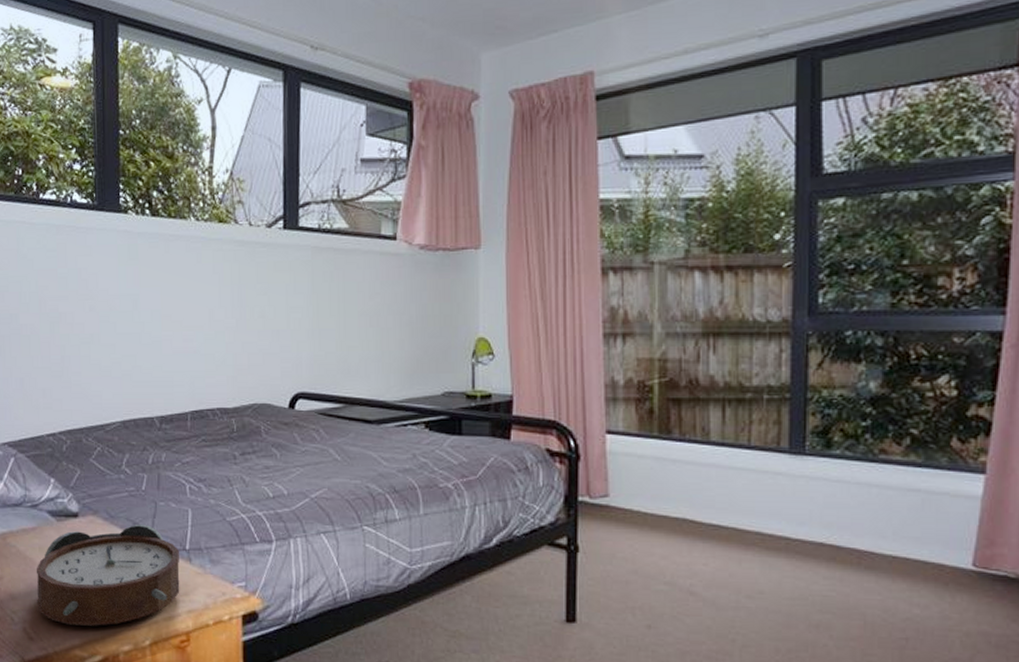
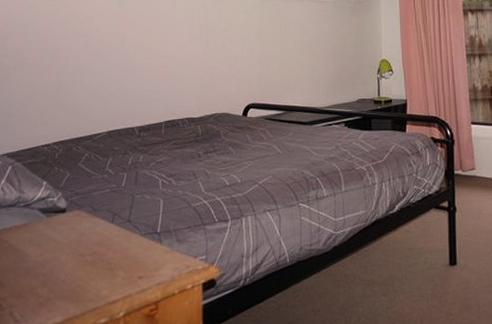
alarm clock: present [36,524,180,626] -> none [24,214,152,306]

